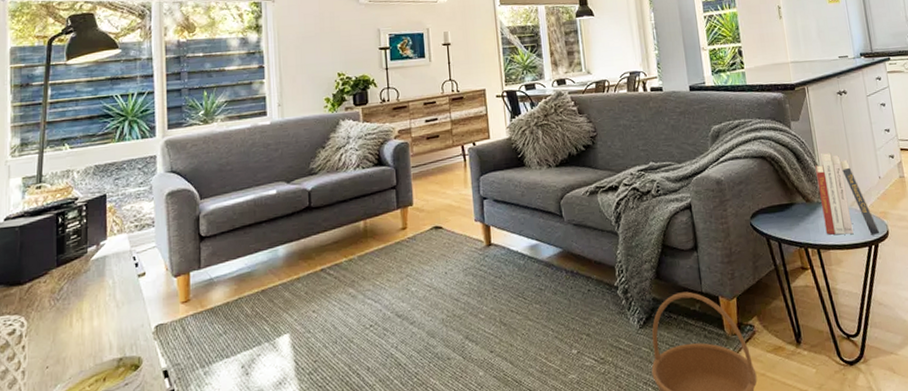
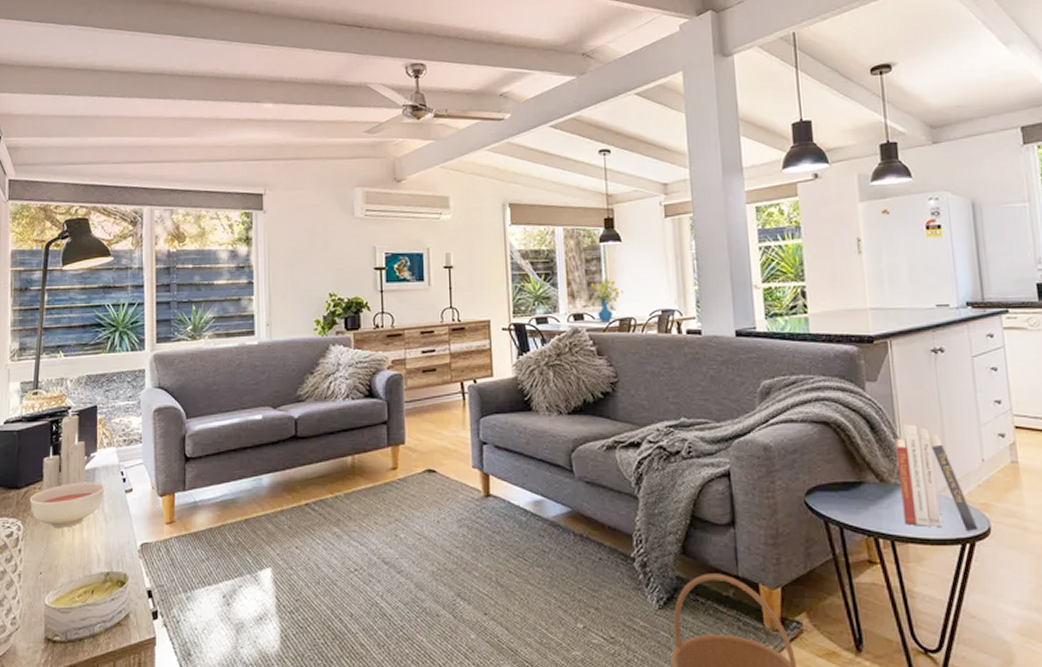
bowl: none [34,269,116,320] -> present [29,482,105,528]
candle: none [48,200,96,284] -> present [42,410,87,491]
bouquet: none [570,47,598,86] -> present [590,277,623,323]

